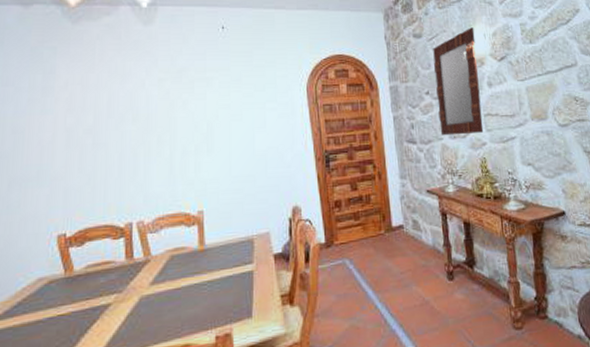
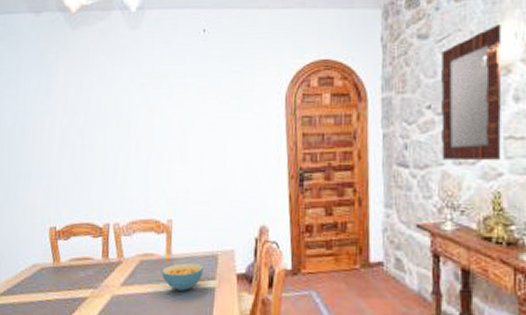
cereal bowl: none [196,250,240,280] -> present [162,263,204,291]

